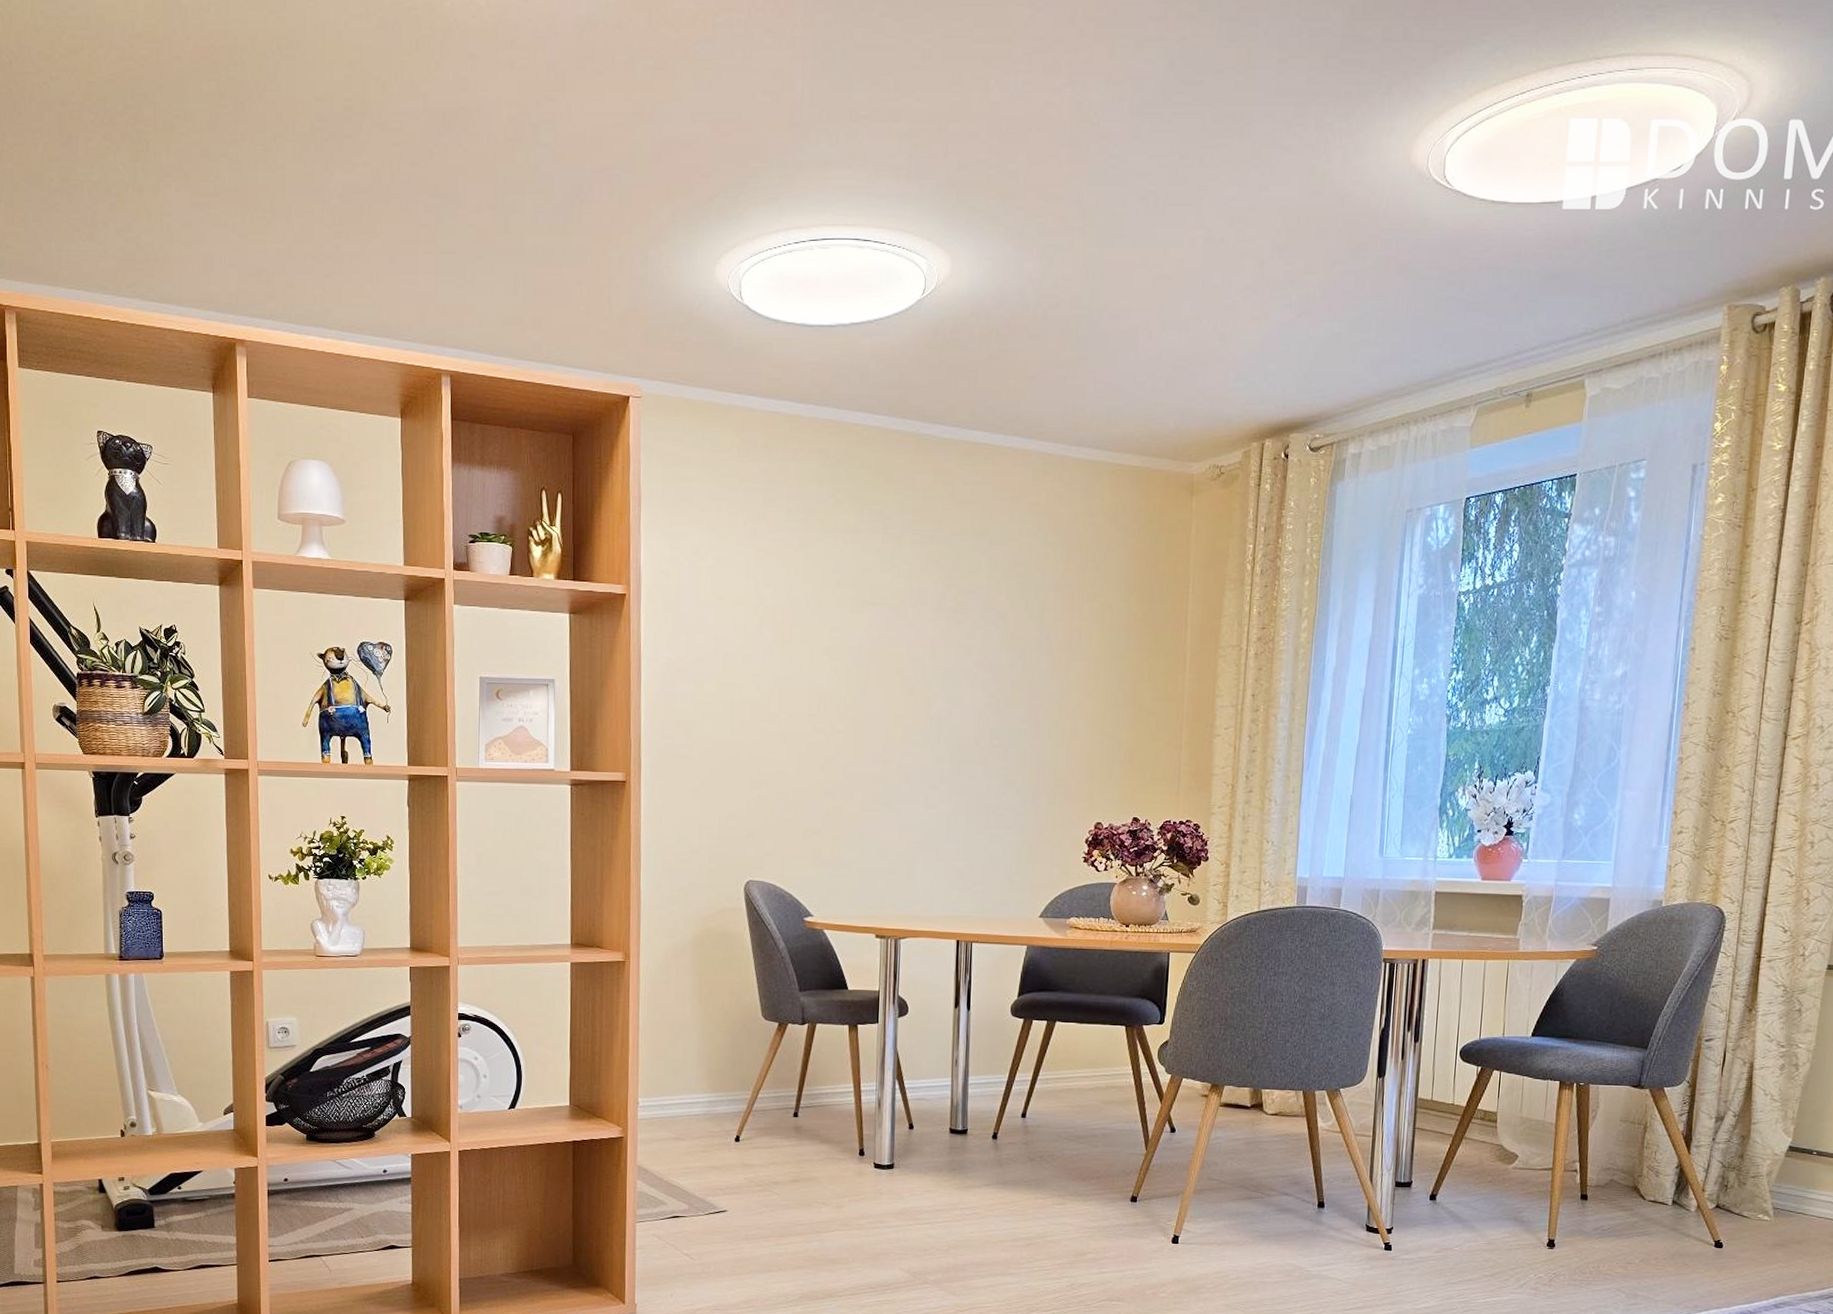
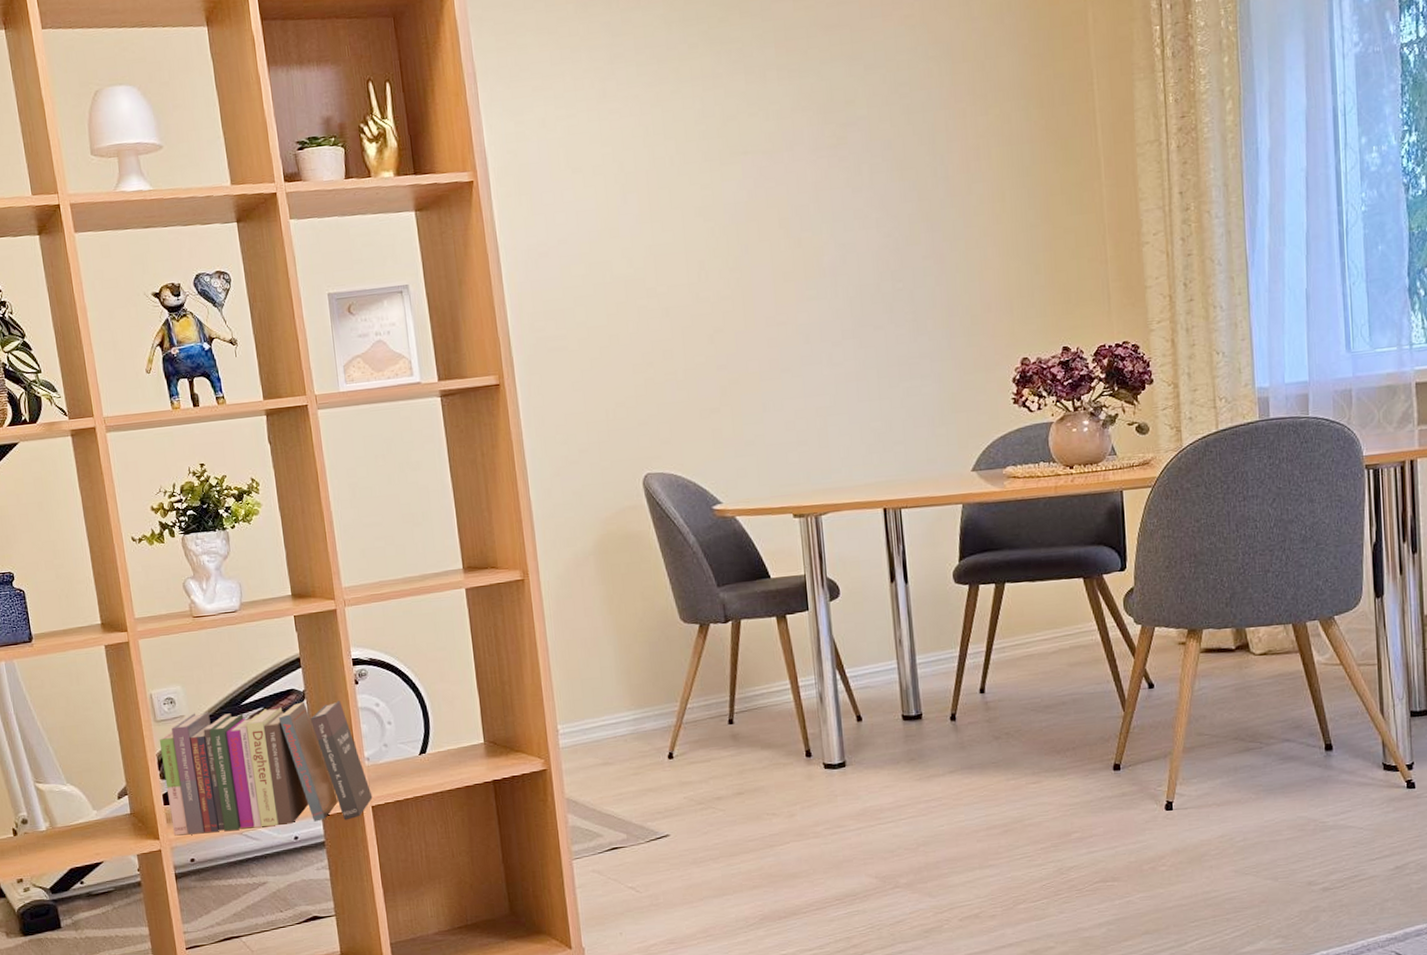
books: none [269,1044,461,1161] -> present [159,701,373,836]

